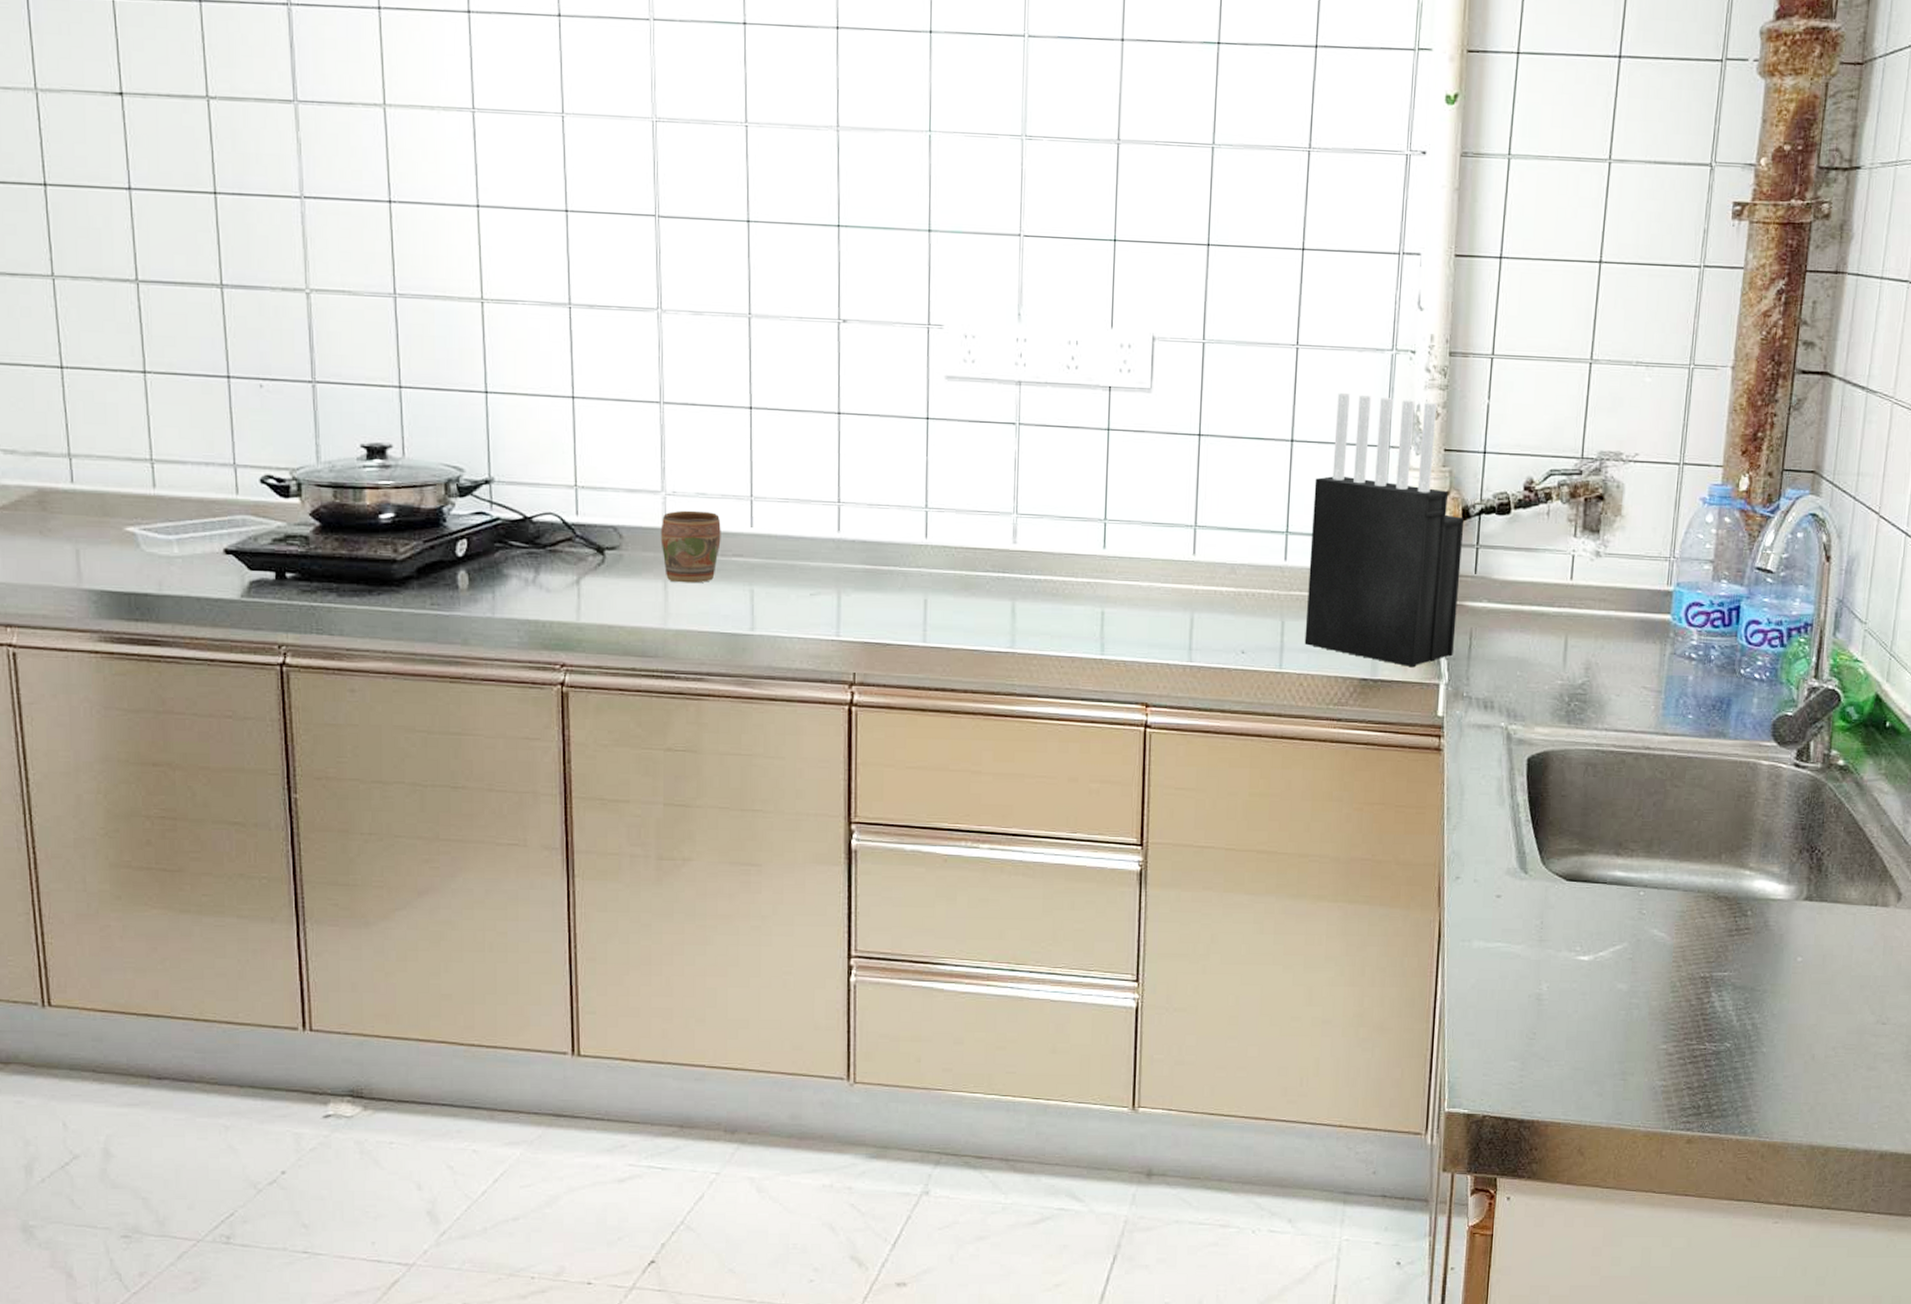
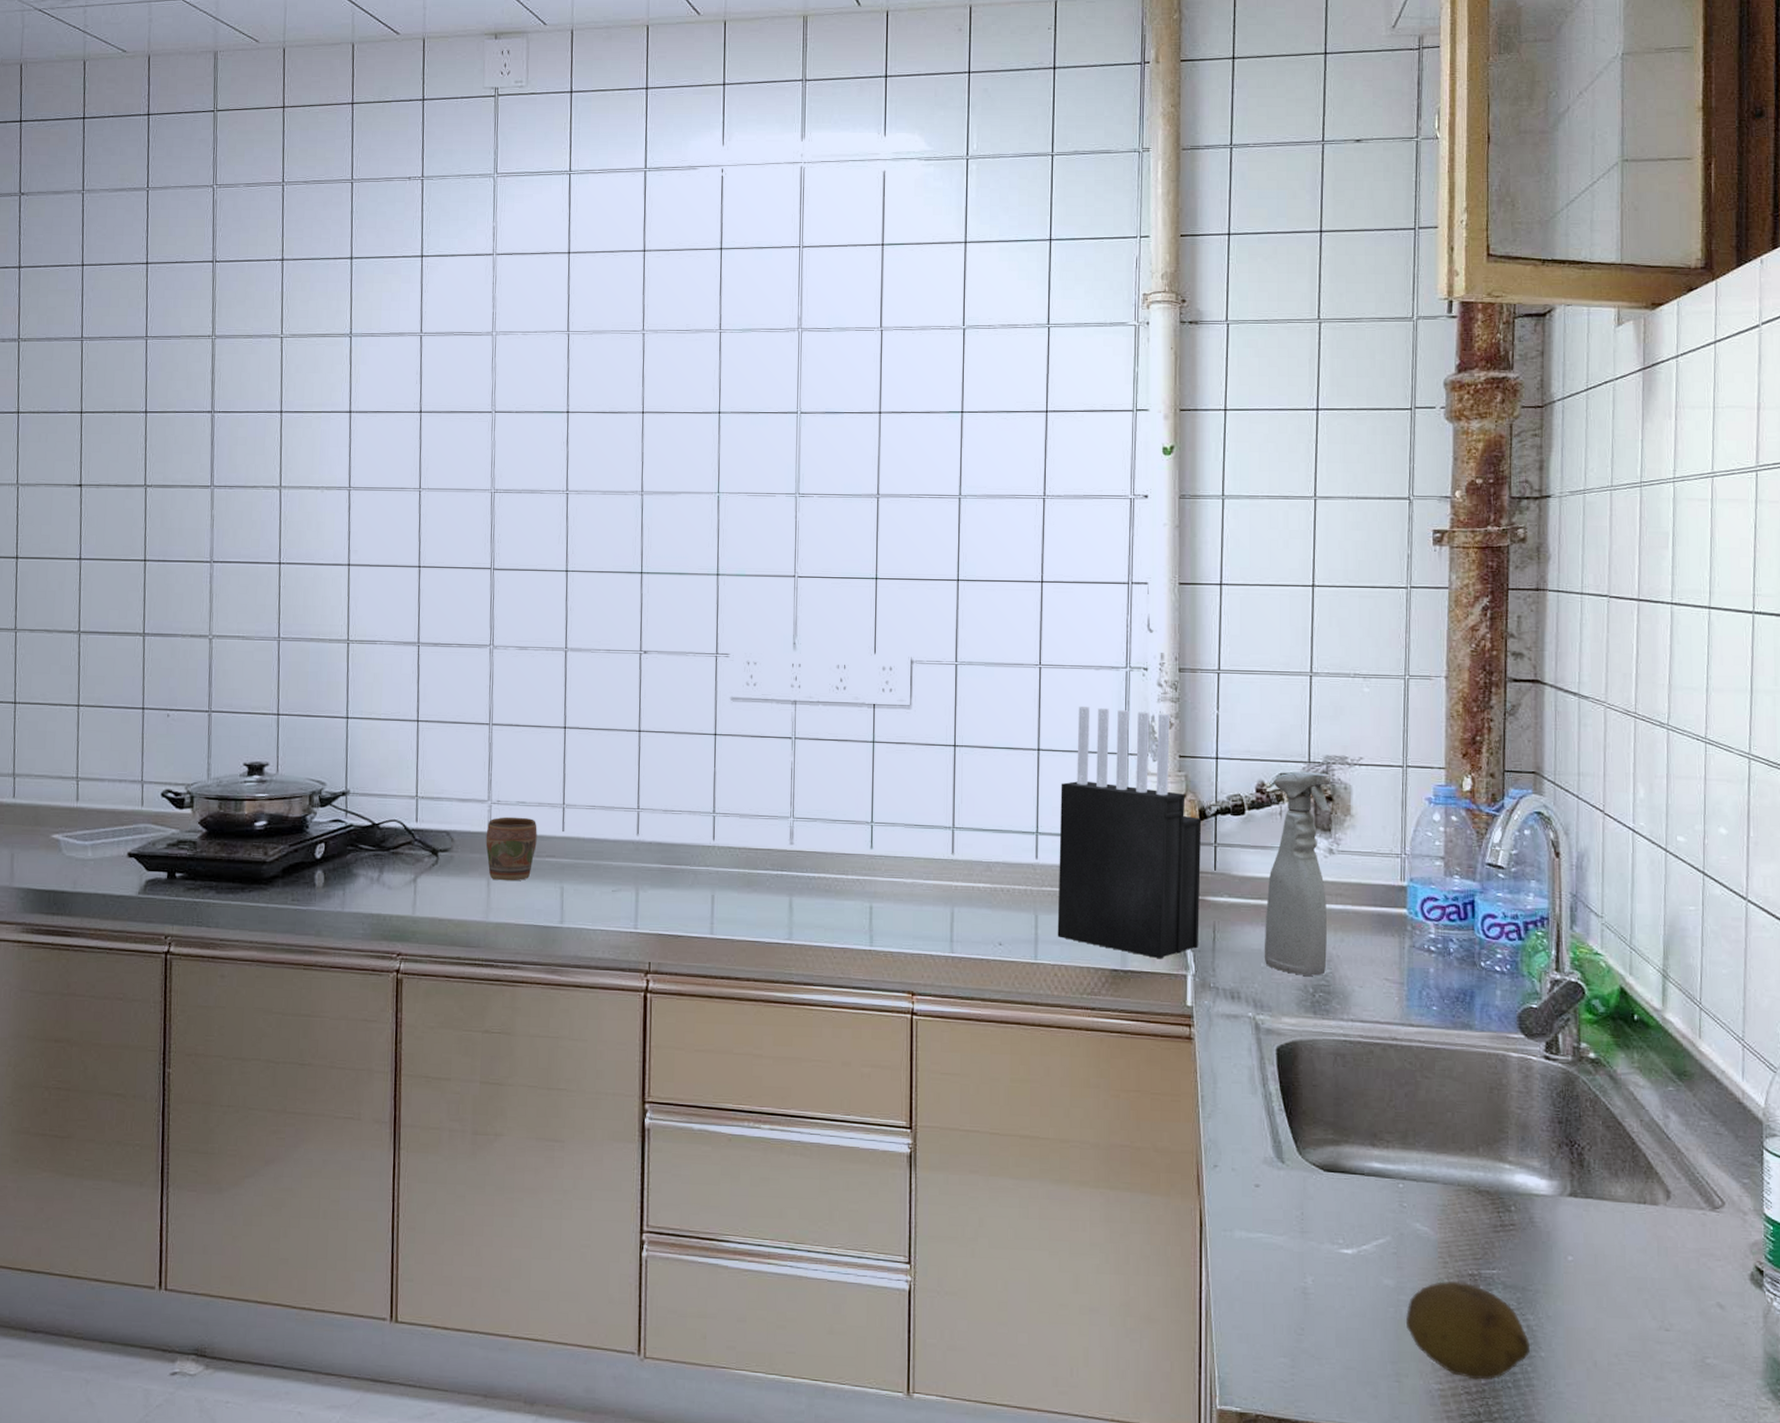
spray bottle: none [1520,468,1603,684] -> present [1264,771,1331,976]
fruit: none [1635,984,1753,1076] -> present [1405,1281,1530,1380]

